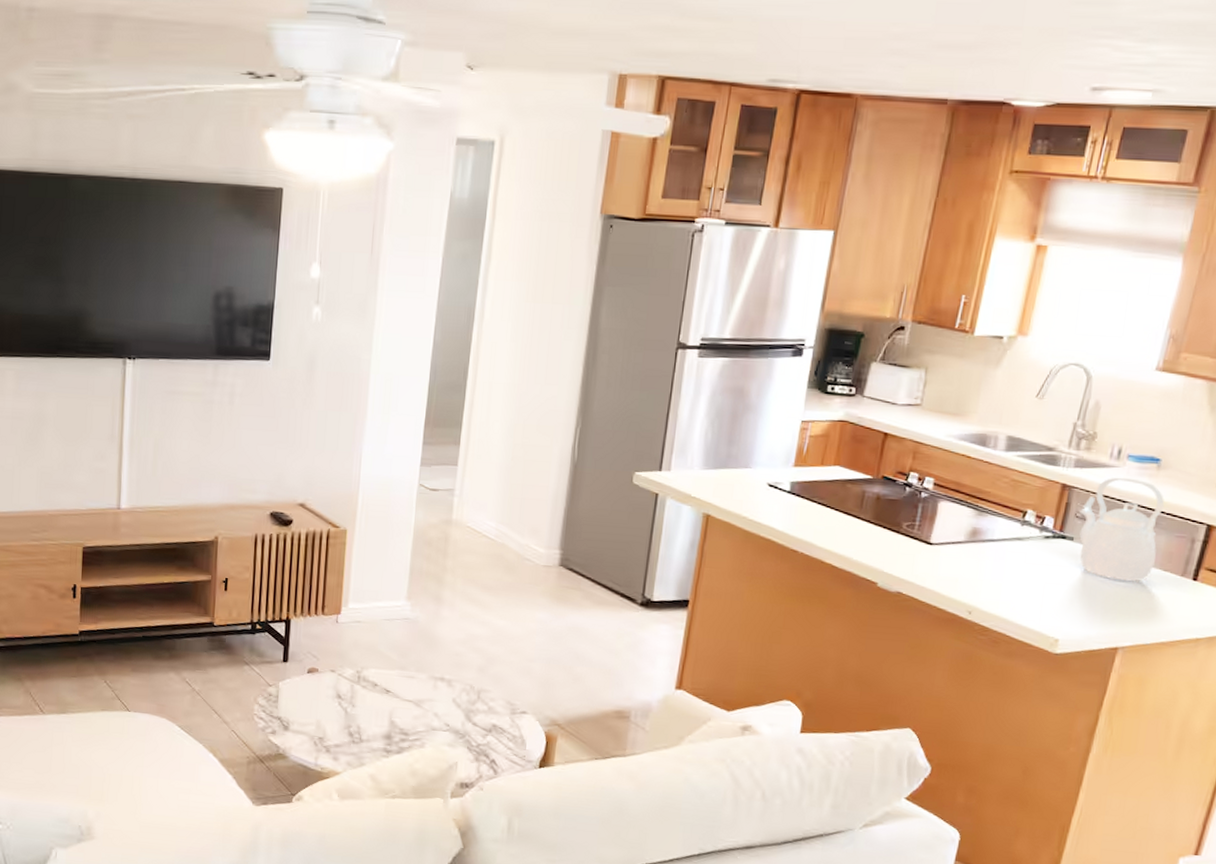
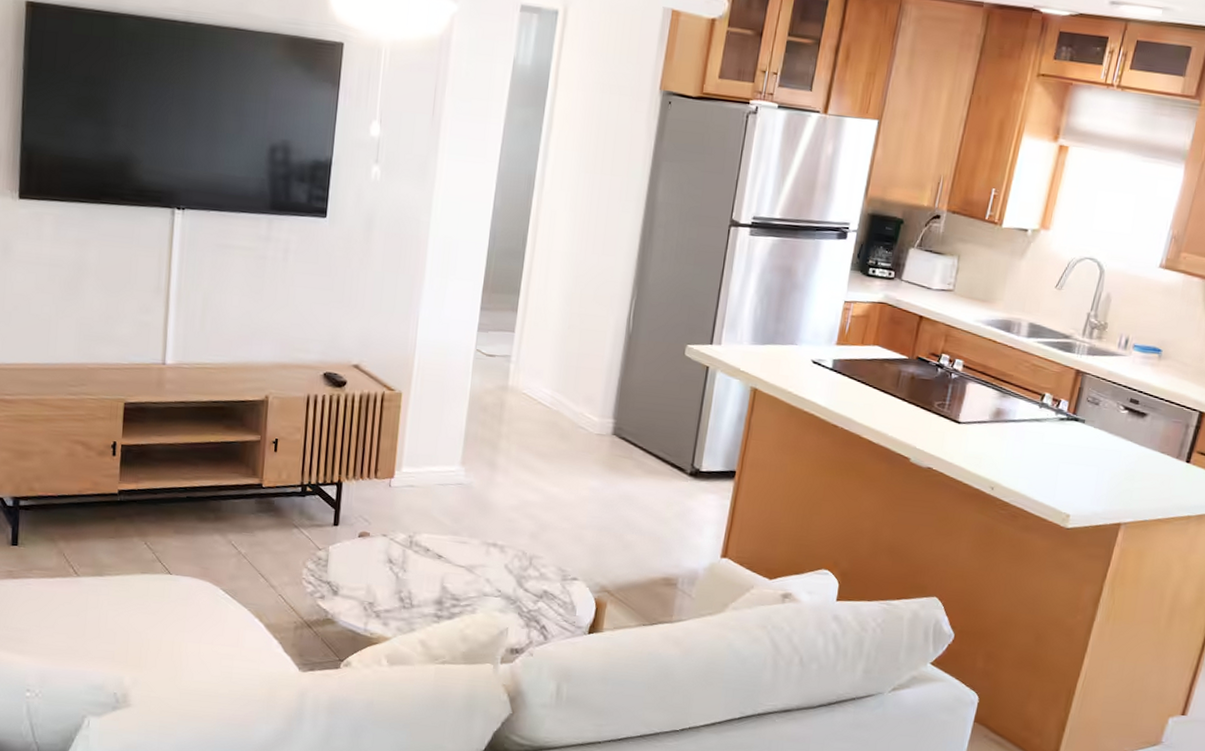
kettle: present [1079,477,1164,581] -> none [1090,365,1164,462]

